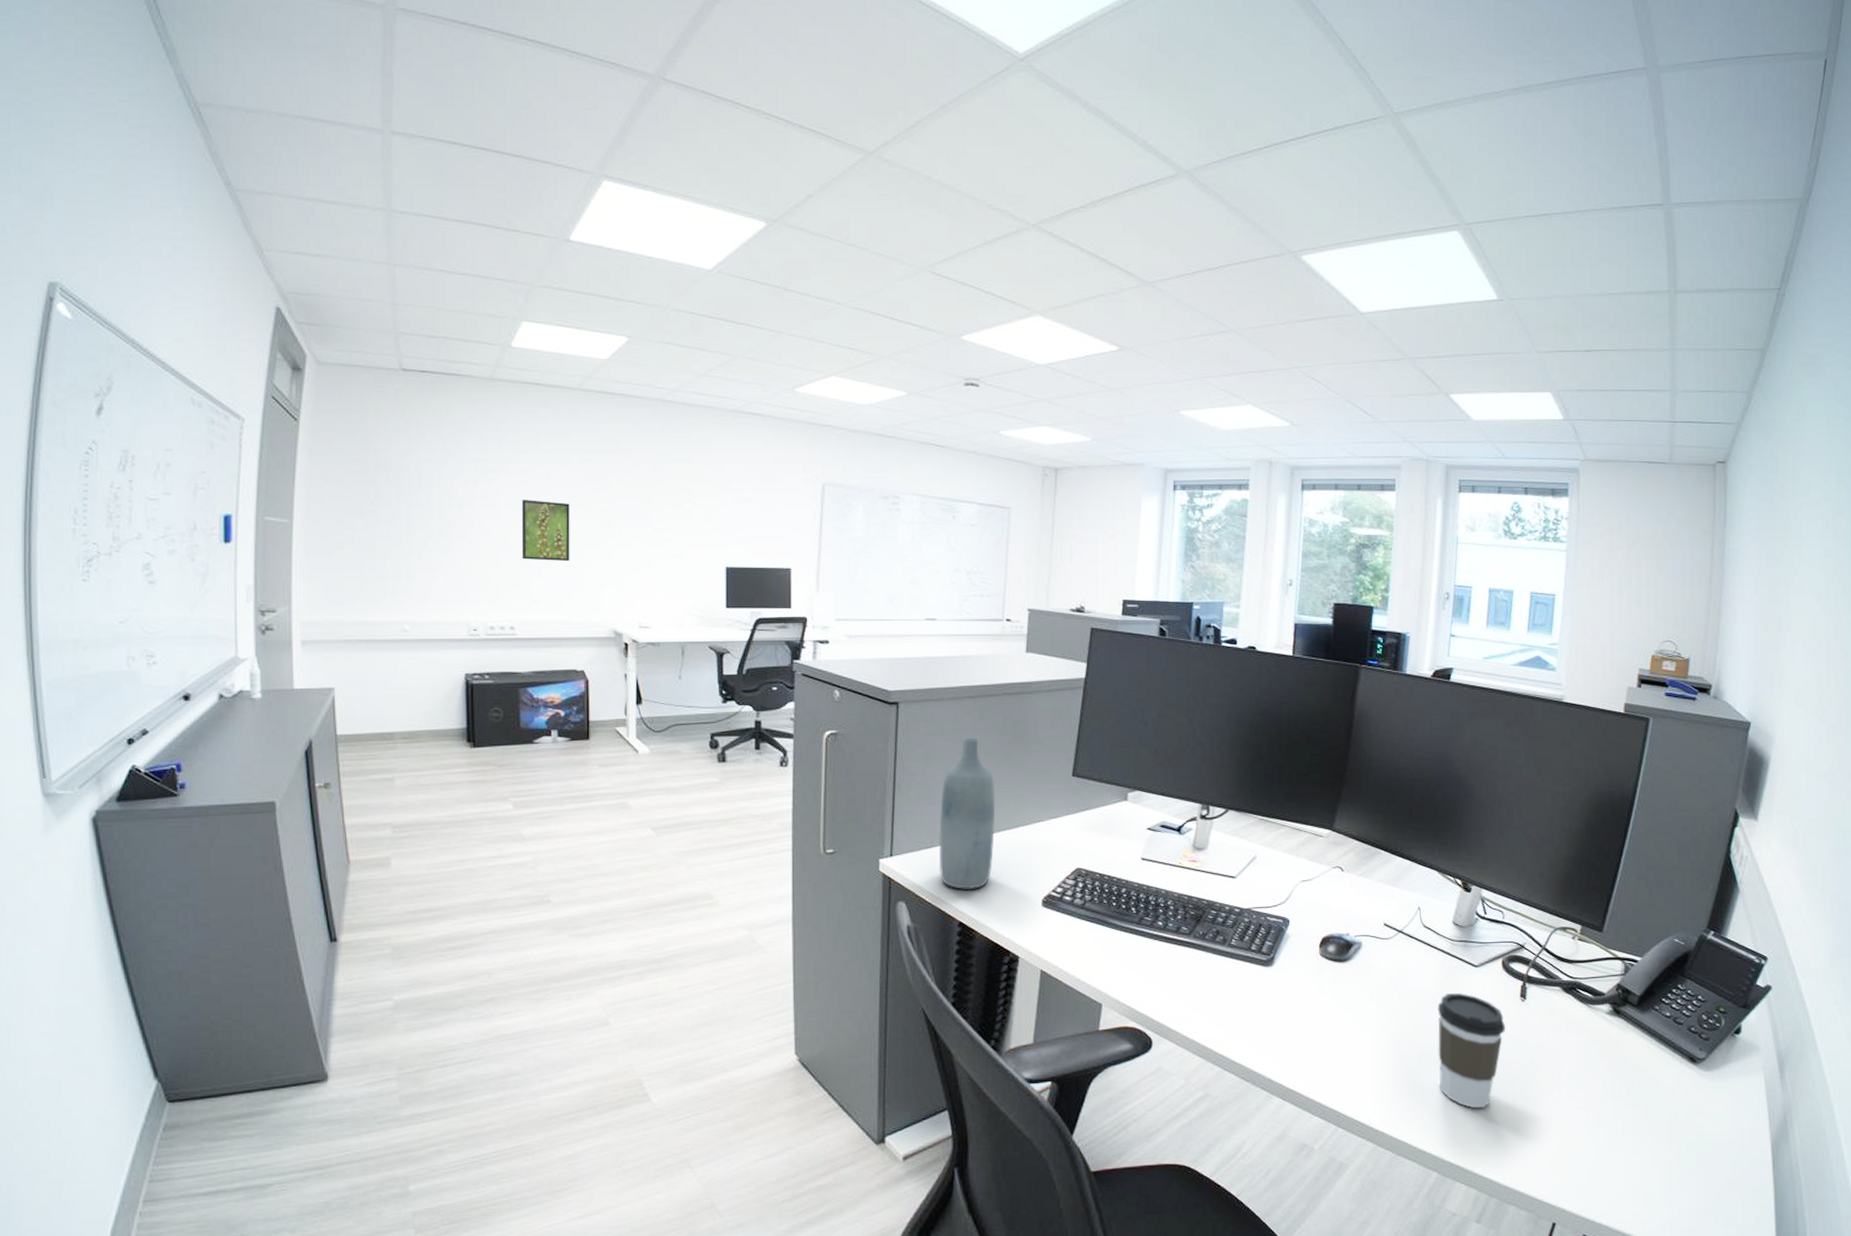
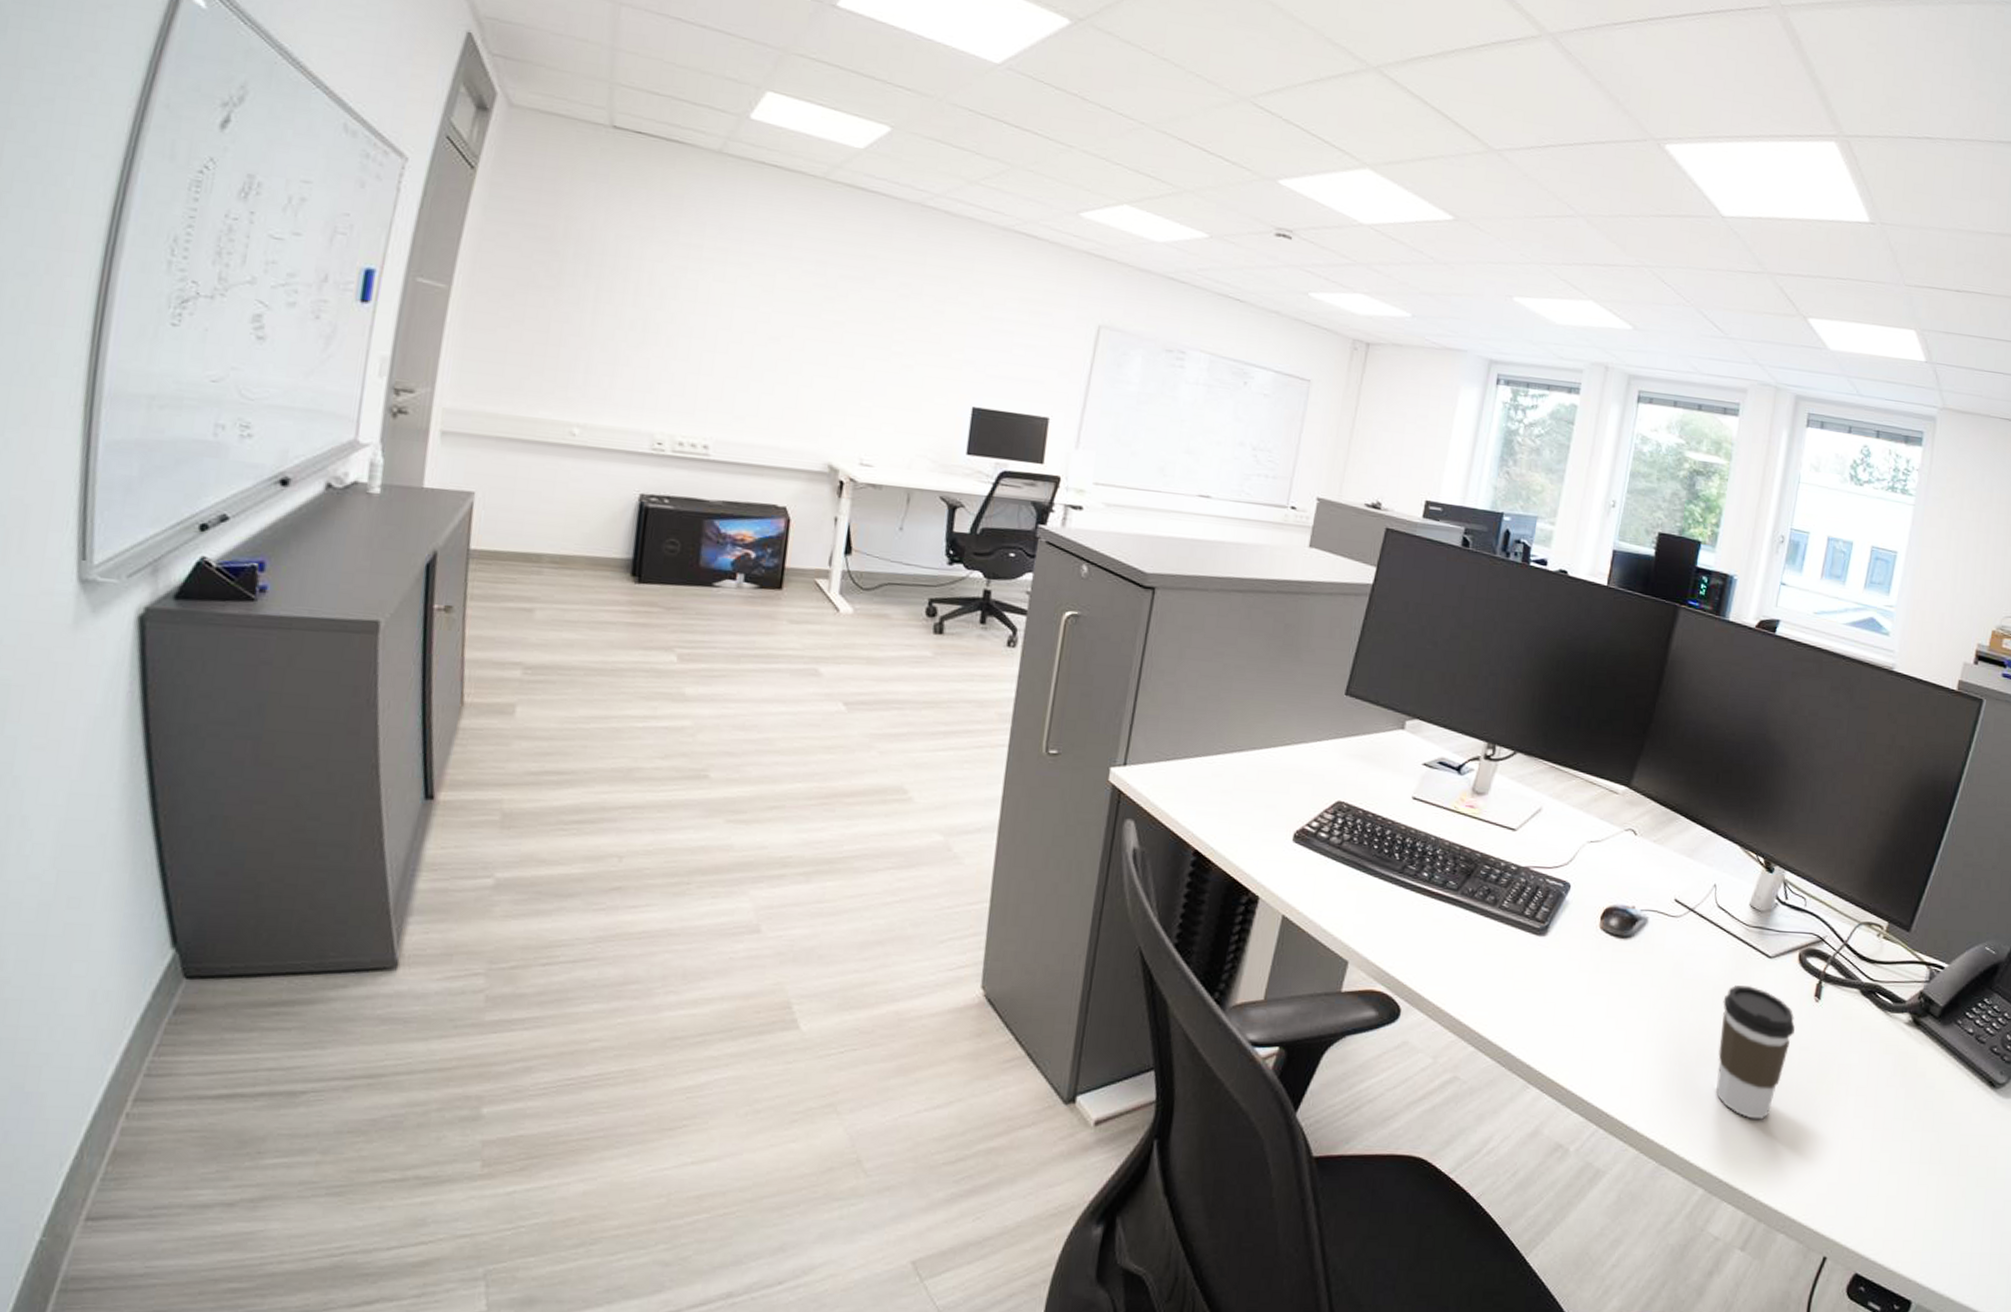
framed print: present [521,500,570,562] -> none [728,298,795,378]
bottle: present [938,737,995,890] -> none [1178,636,1256,815]

